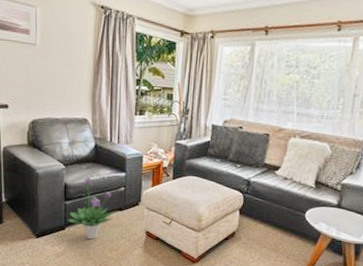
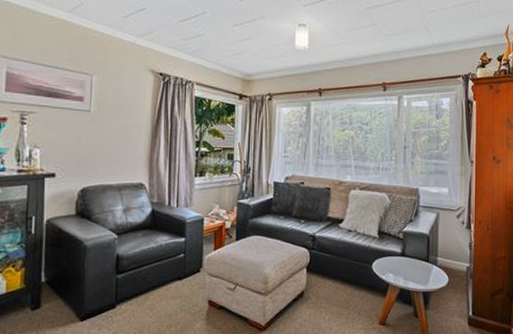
potted plant: present [68,177,115,240] -> none [119,245,174,317]

